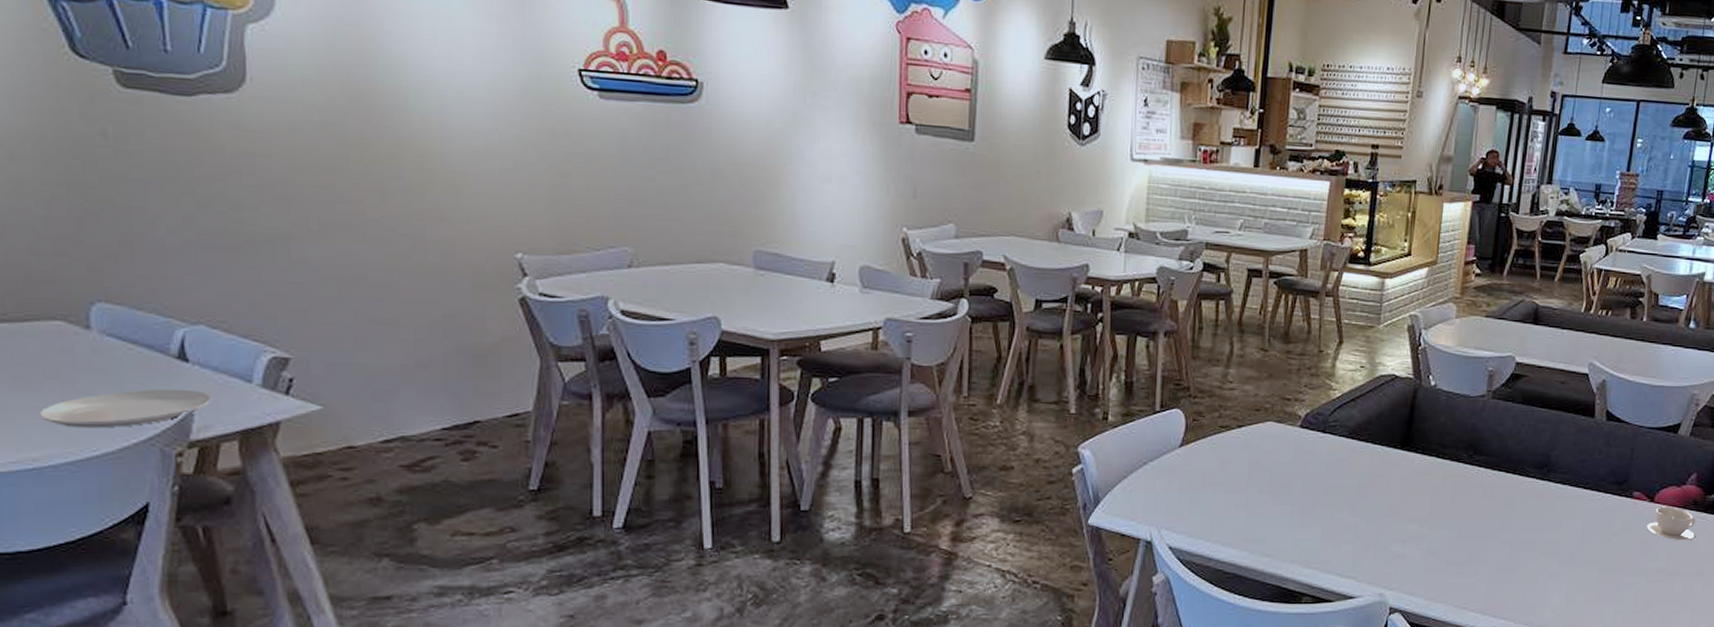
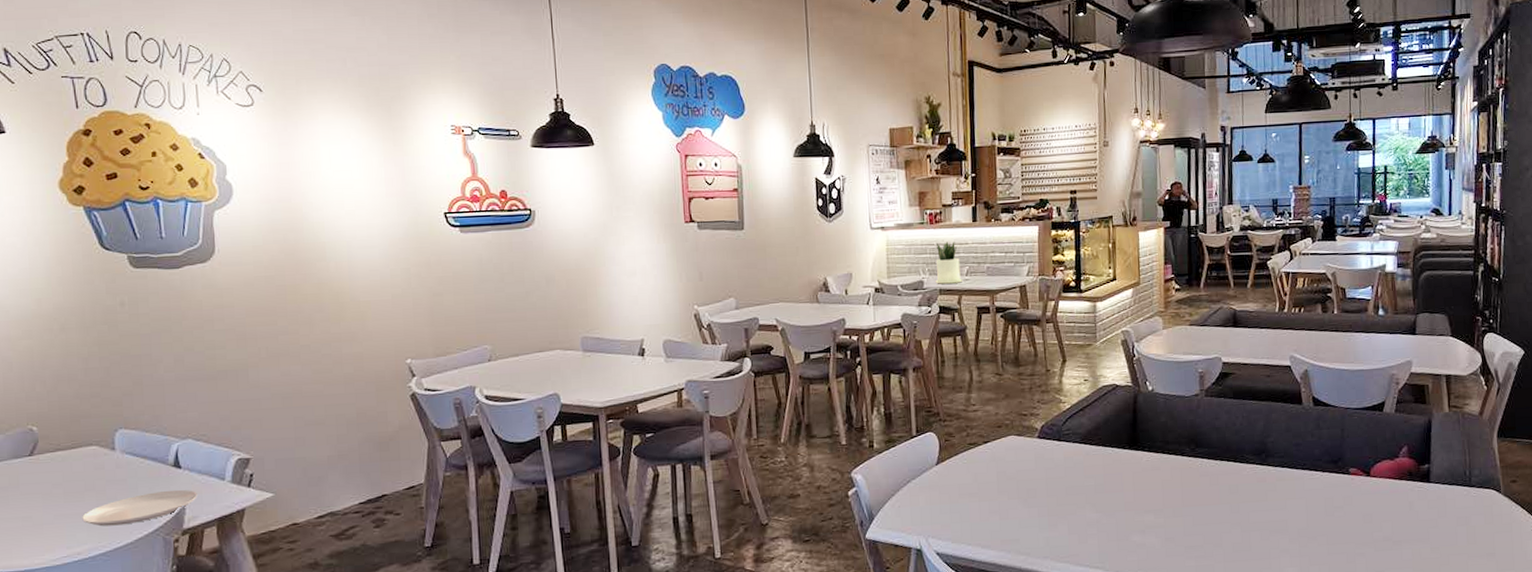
planter: none [1202,186,1235,238] -> present [935,241,963,284]
teacup: present [1646,506,1696,541] -> none [1366,479,1416,510]

